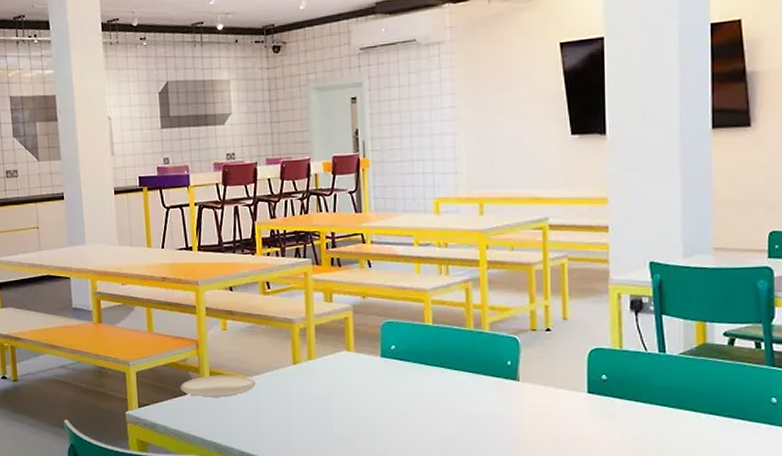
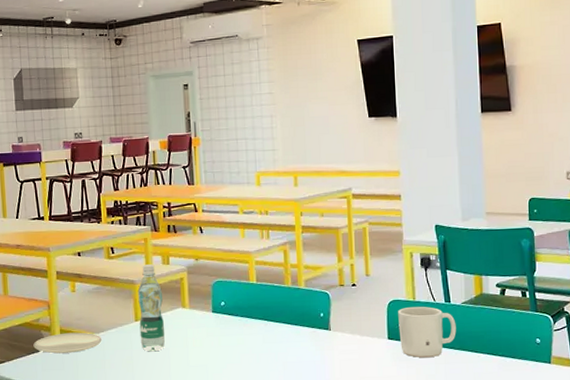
bottle: none [296,302,326,399] -> present [137,264,165,352]
mug: none [601,356,672,416] -> present [398,306,457,358]

